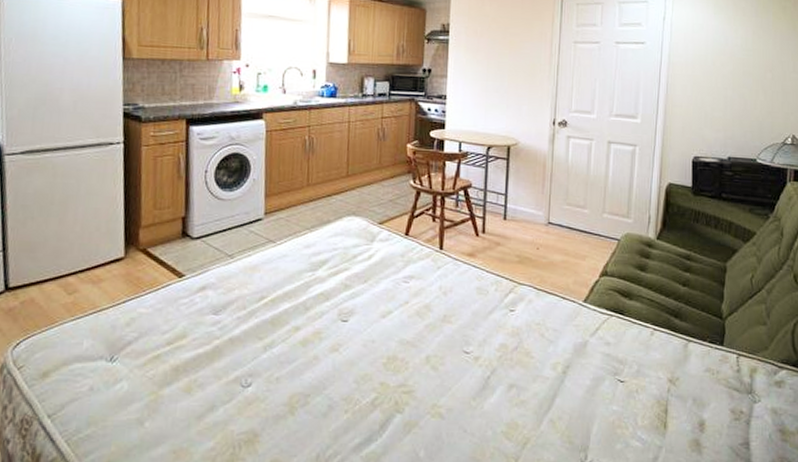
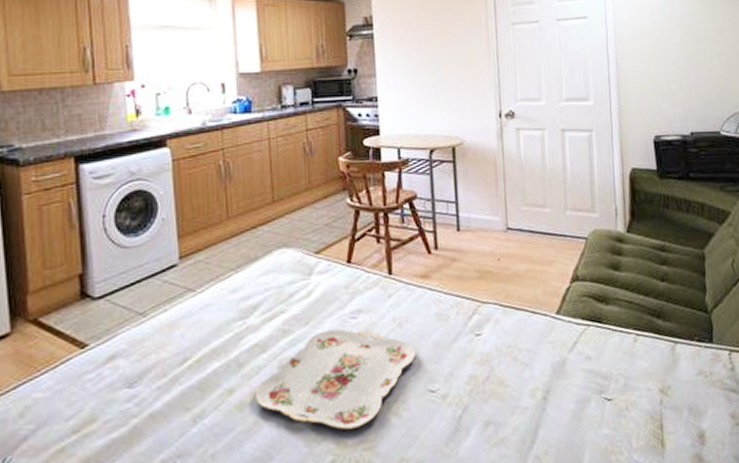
serving tray: none [316,289,456,375] -> present [254,329,415,431]

